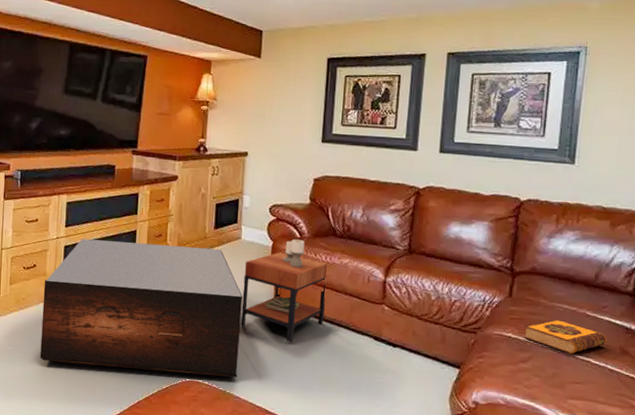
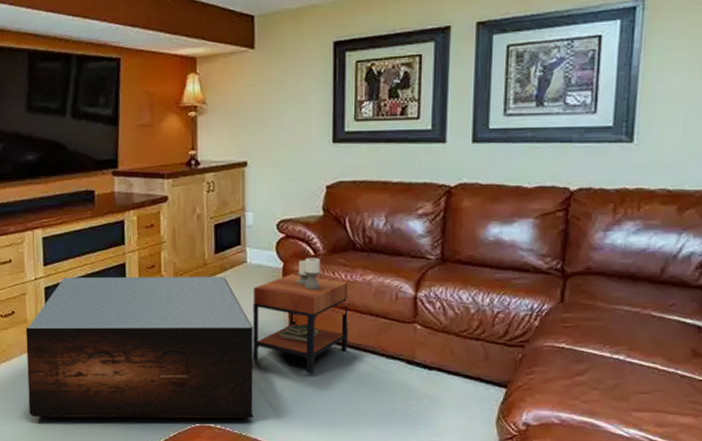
hardback book: present [524,319,607,354] -> none [579,324,676,362]

